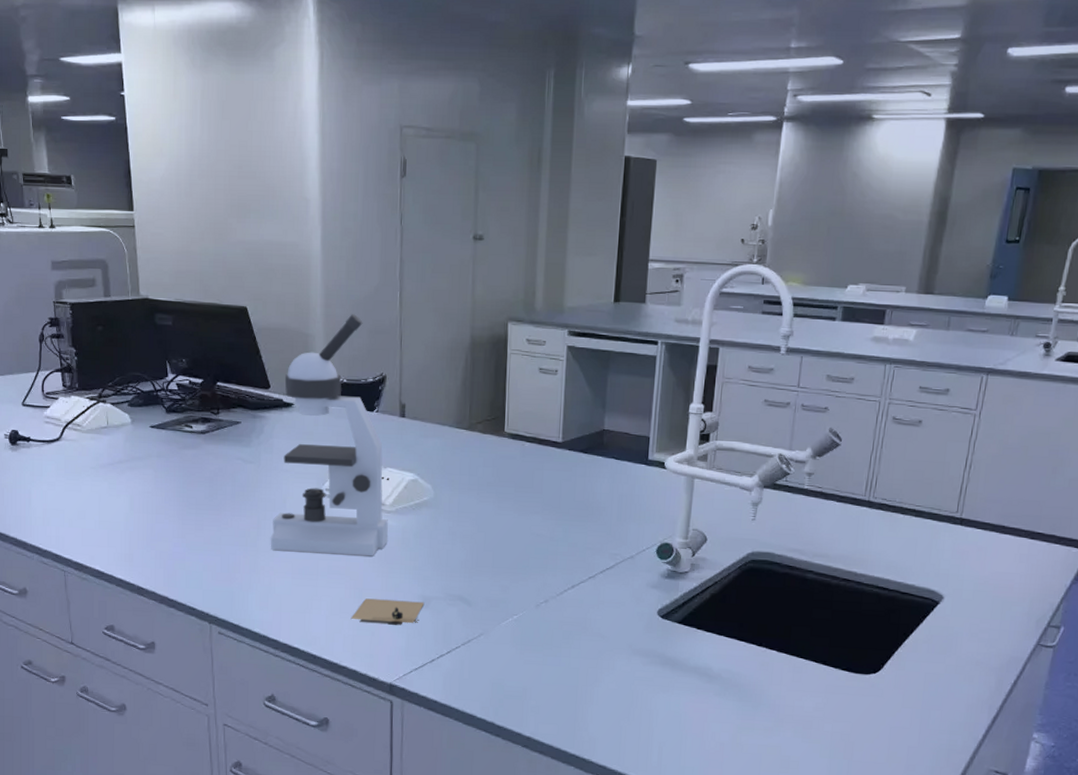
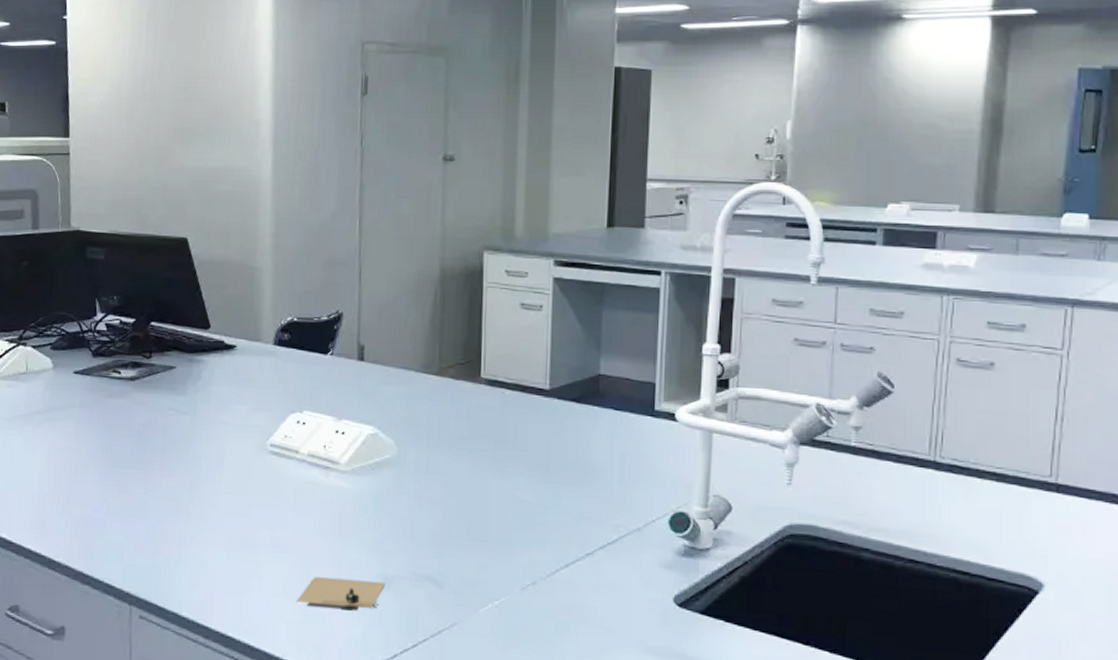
microscope: present [270,314,389,557] -> none [204,244,343,526]

